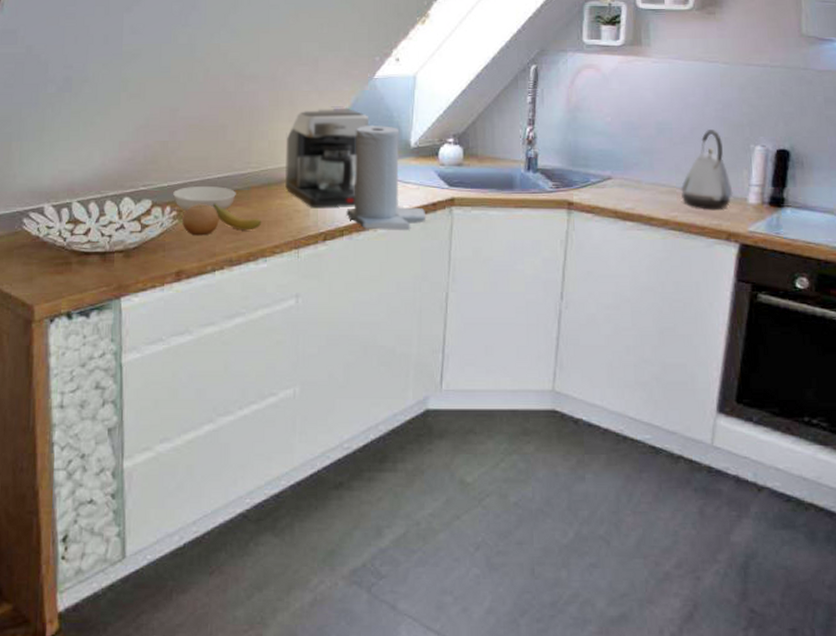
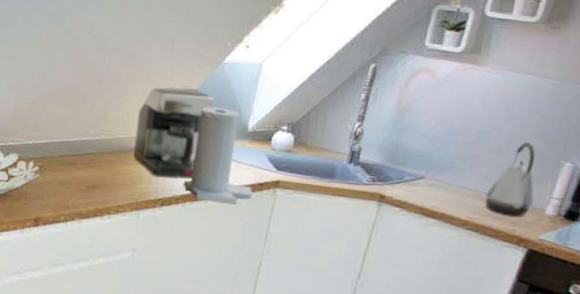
bowl: present [173,186,236,213] -> none [36,146,90,172]
fruit: present [182,204,219,236] -> none [43,162,74,190]
banana: present [213,203,262,231] -> none [70,163,110,190]

